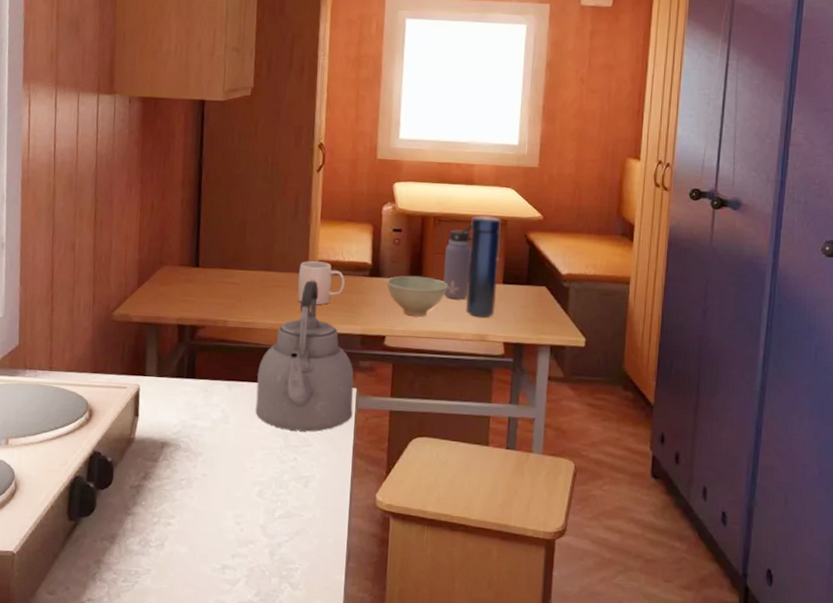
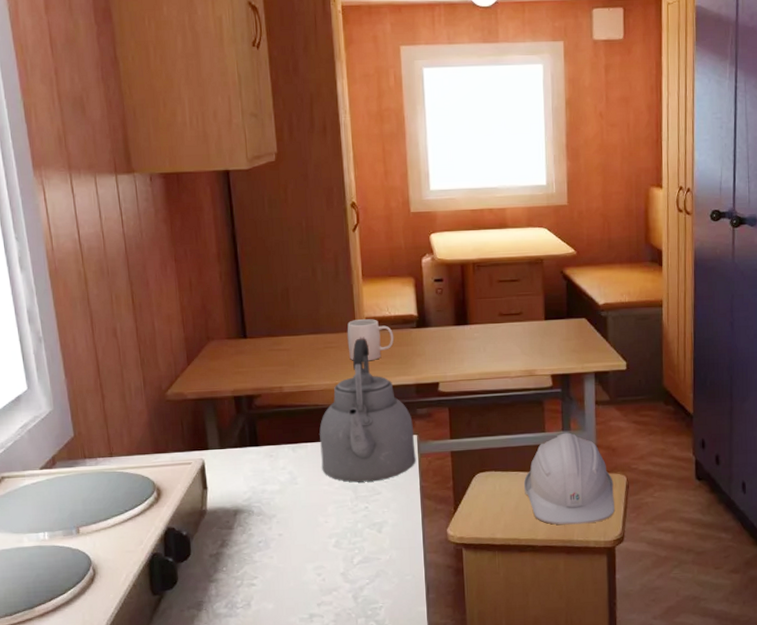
bowl: present [386,275,448,316] -> none [433,321,494,361]
water bottle: present [444,224,472,299] -> none [487,267,513,340]
hard hat: none [462,406,560,510] -> present [523,432,615,525]
thermos: present [466,215,501,318] -> none [509,257,541,354]

